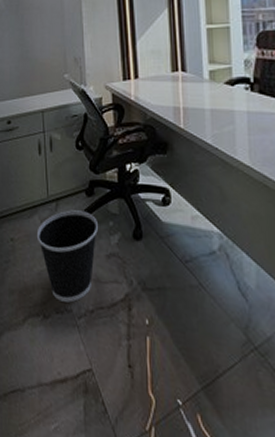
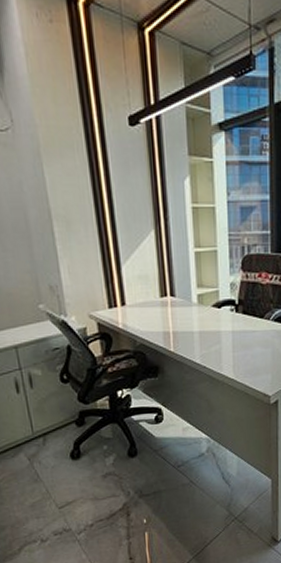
wastebasket: present [36,210,98,303] -> none [24,440,92,524]

